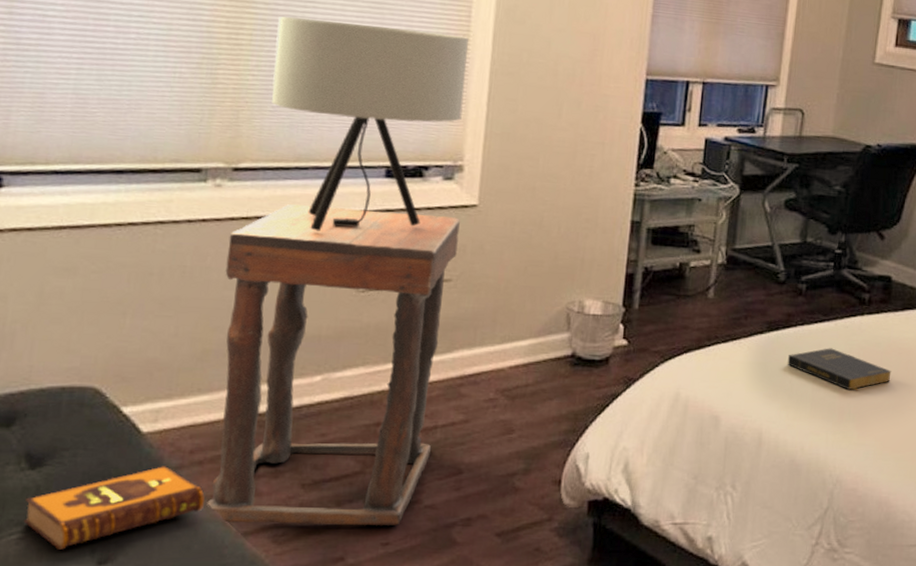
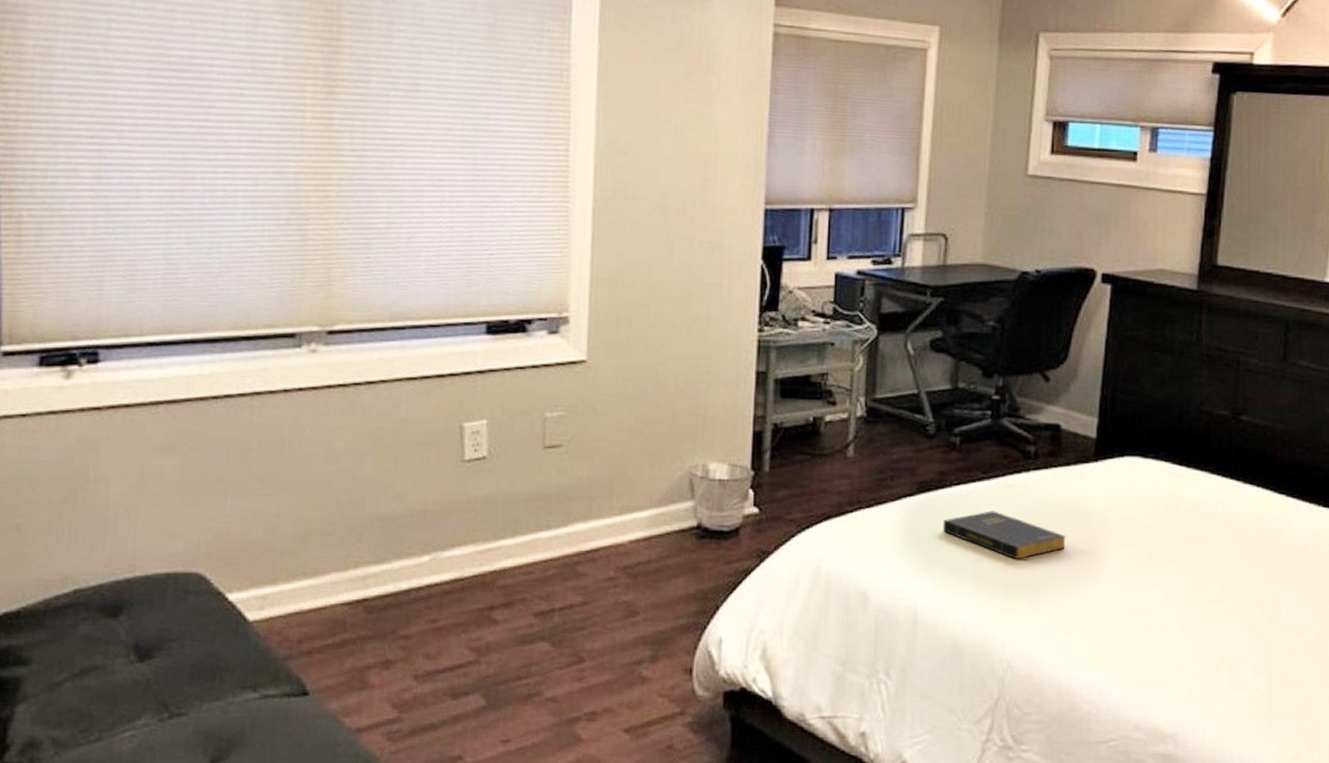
hardback book: present [23,466,206,550] -> none [135,657,316,748]
side table: present [205,204,460,525] -> none [316,368,568,720]
table lamp: present [272,16,469,231] -> none [363,163,568,396]

